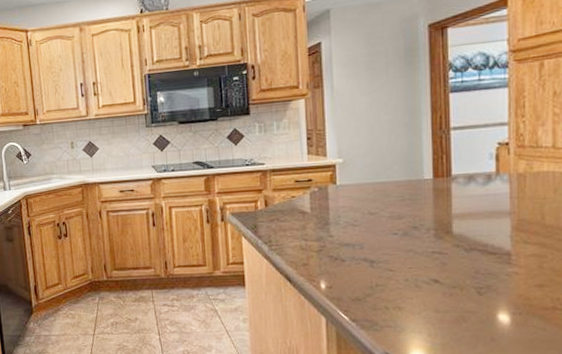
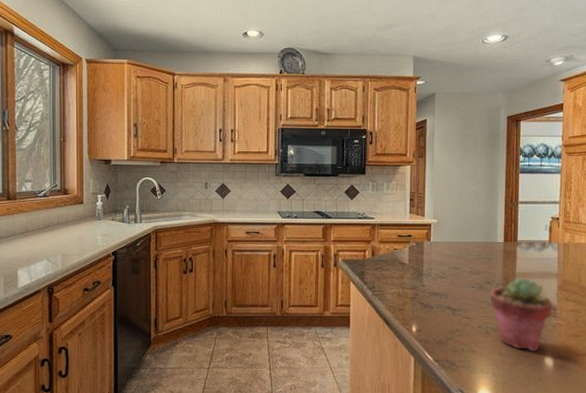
potted succulent: none [418,218,507,307] -> present [490,277,554,352]

